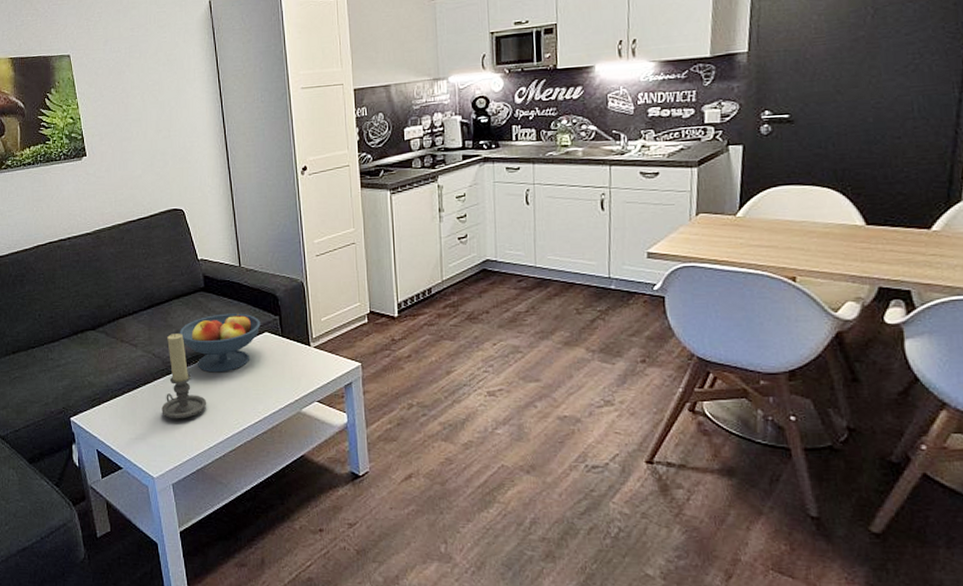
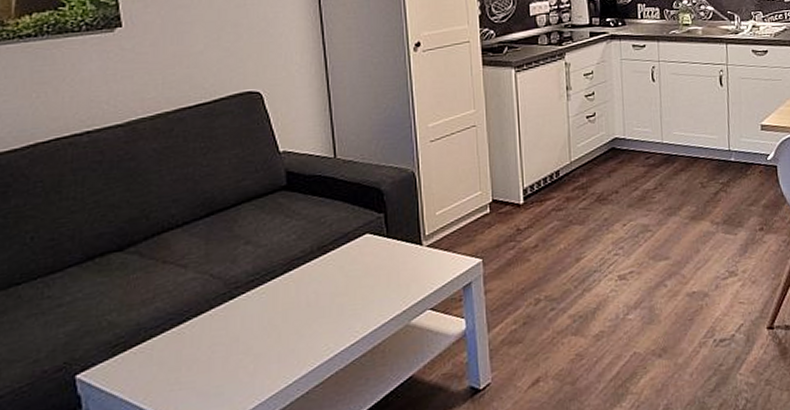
candle holder: present [161,333,207,419] -> none [220,245,286,356]
fruit bowl: present [179,312,261,373] -> none [249,212,361,290]

